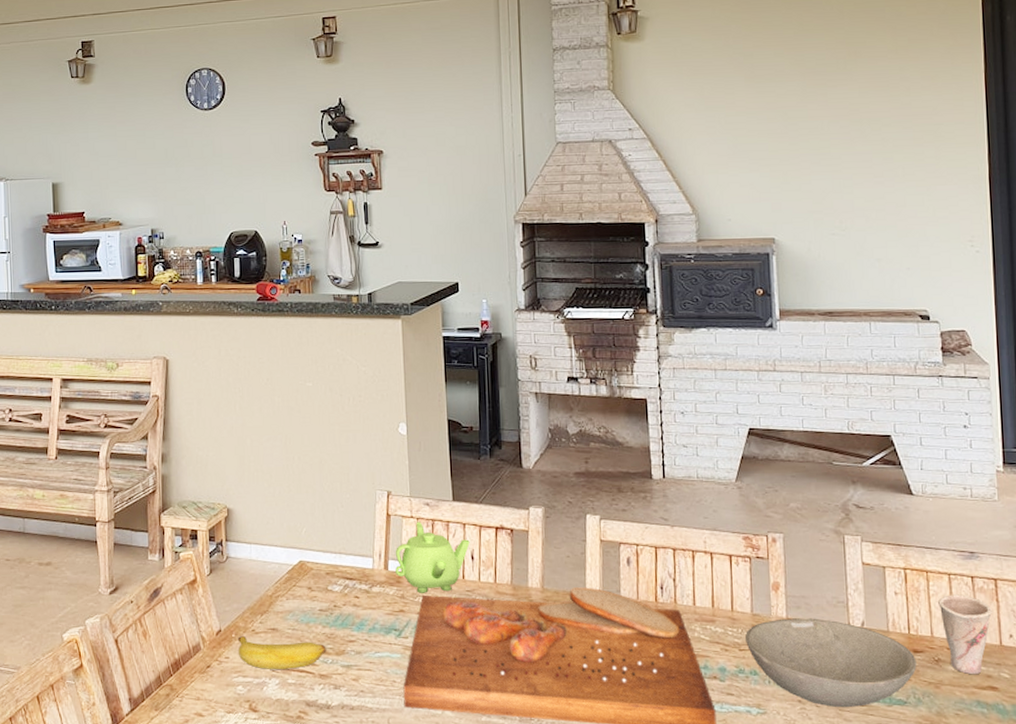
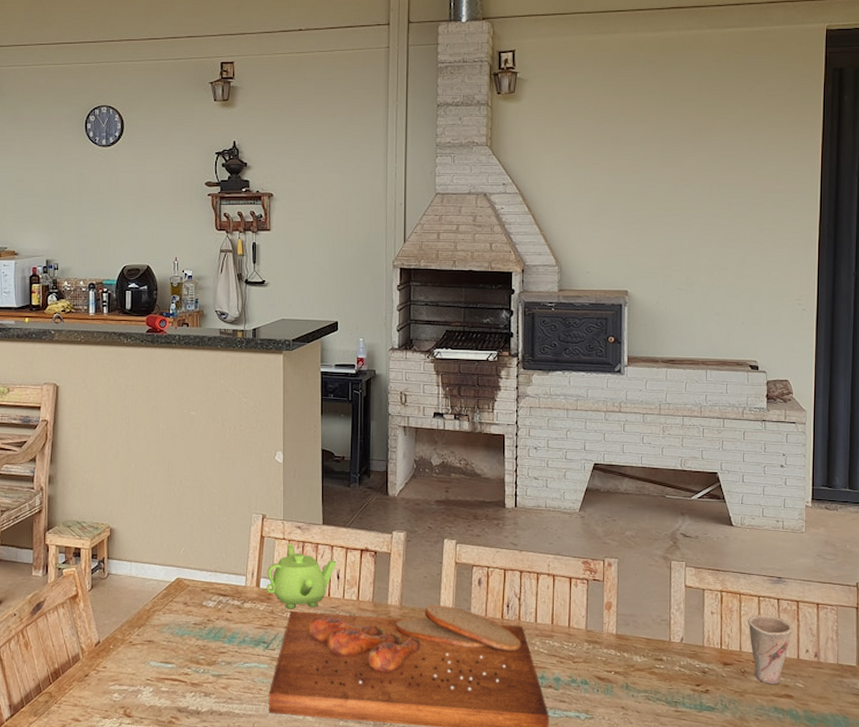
banana: present [237,635,326,669] -> none [115,646,199,678]
bowl: present [745,618,917,708] -> none [579,634,726,714]

